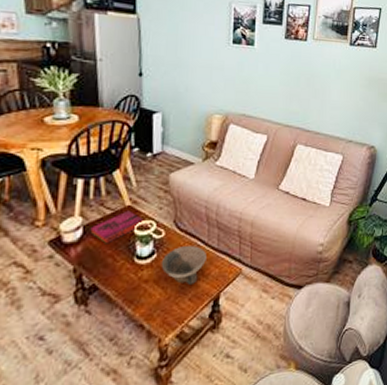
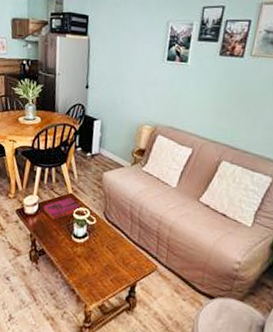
bowl: present [161,246,207,286] -> none [91,234,128,269]

